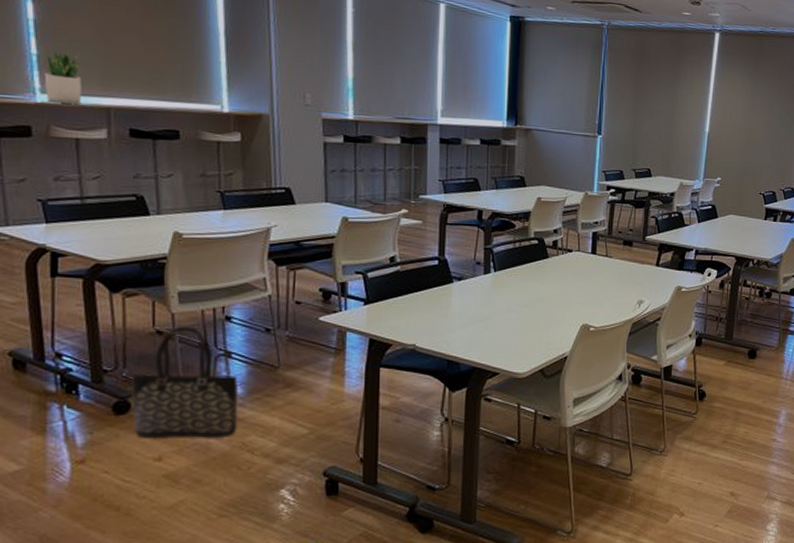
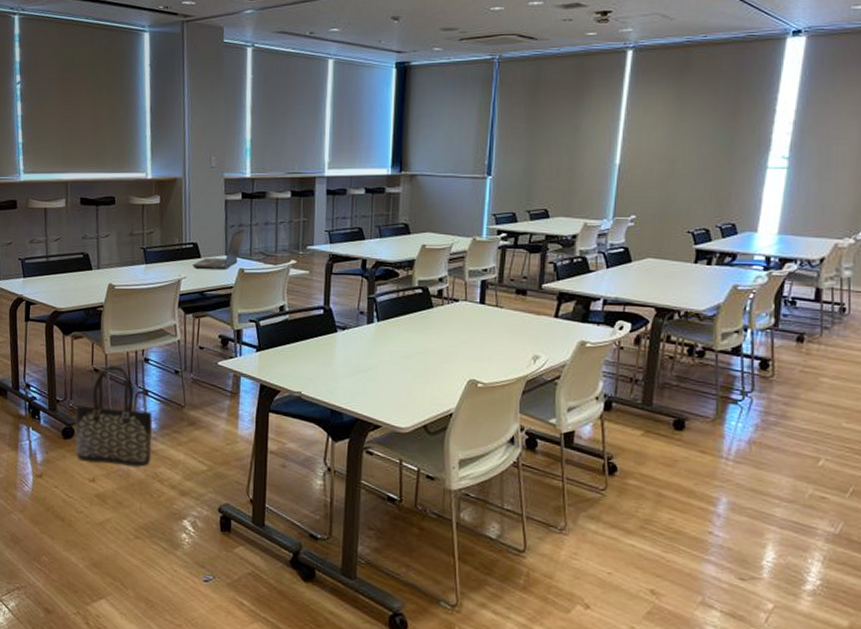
planter: present [43,49,82,105] -> none [26,138,50,181]
laptop computer: none [285,174,348,218] -> present [193,228,245,269]

